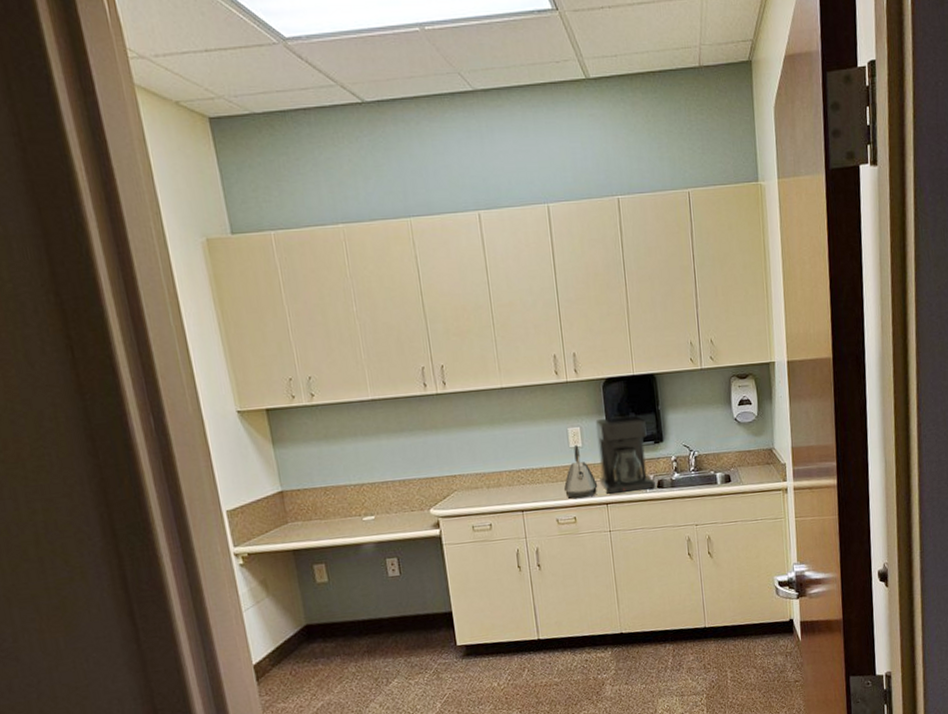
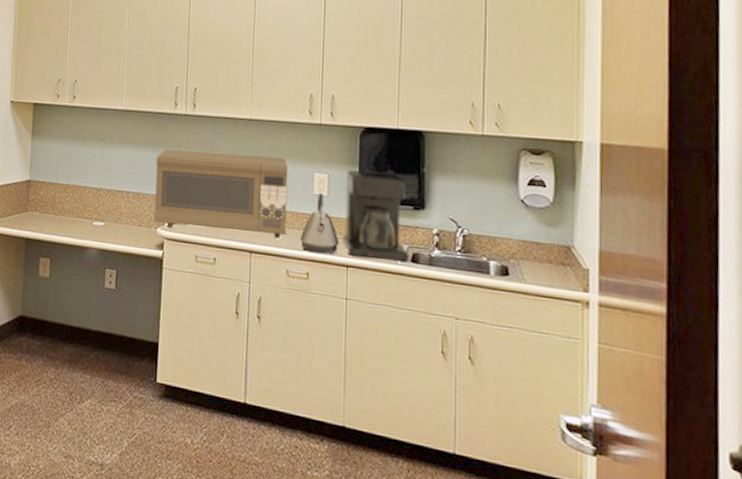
microwave: none [415,419,551,507] -> present [154,149,288,239]

